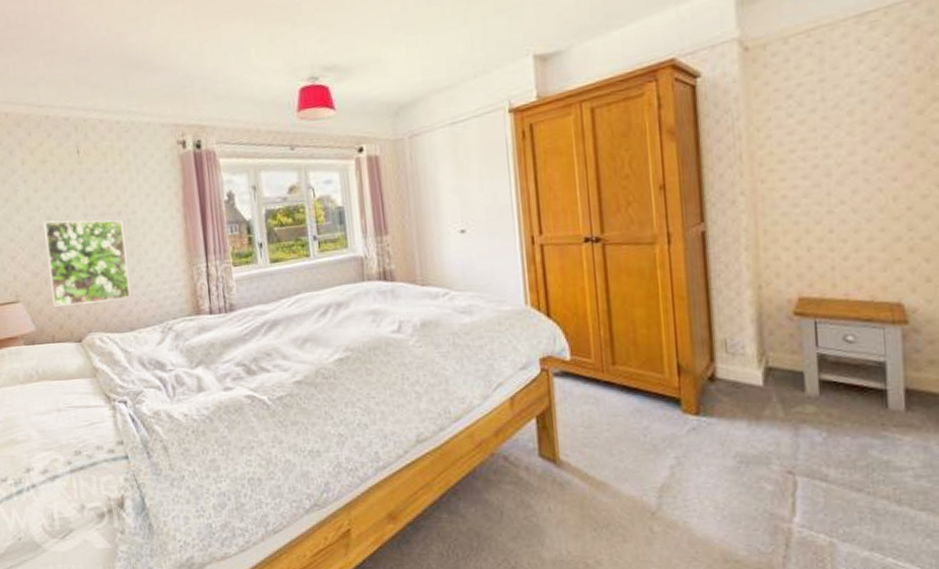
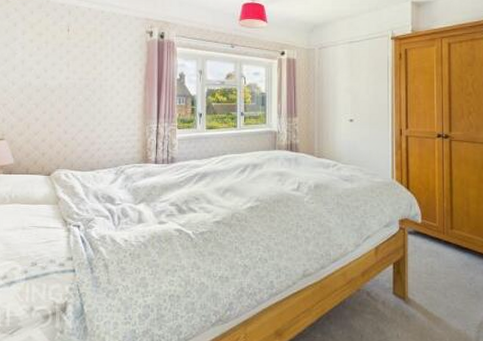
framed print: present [43,219,131,307] -> none [32,80,96,146]

